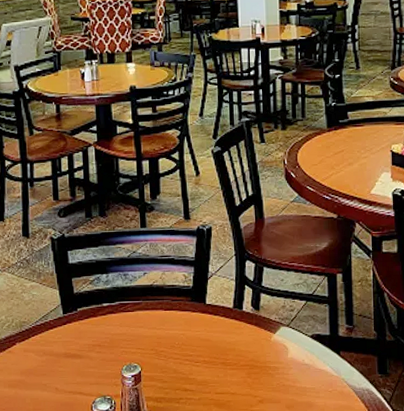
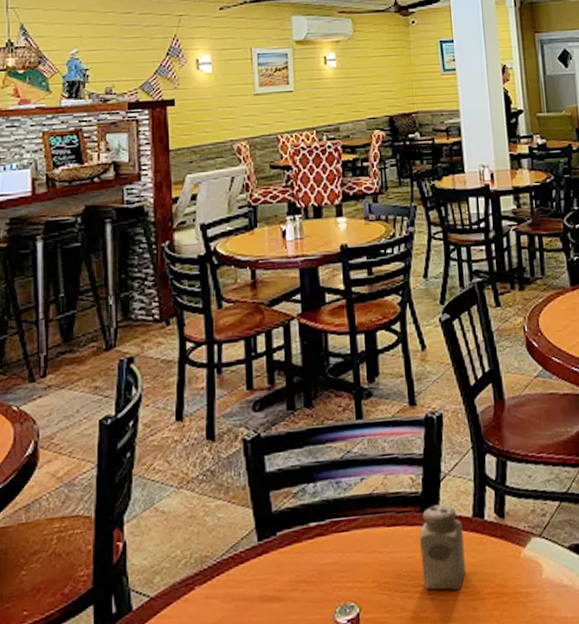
salt shaker: none [190,296,226,361] -> present [419,504,466,590]

